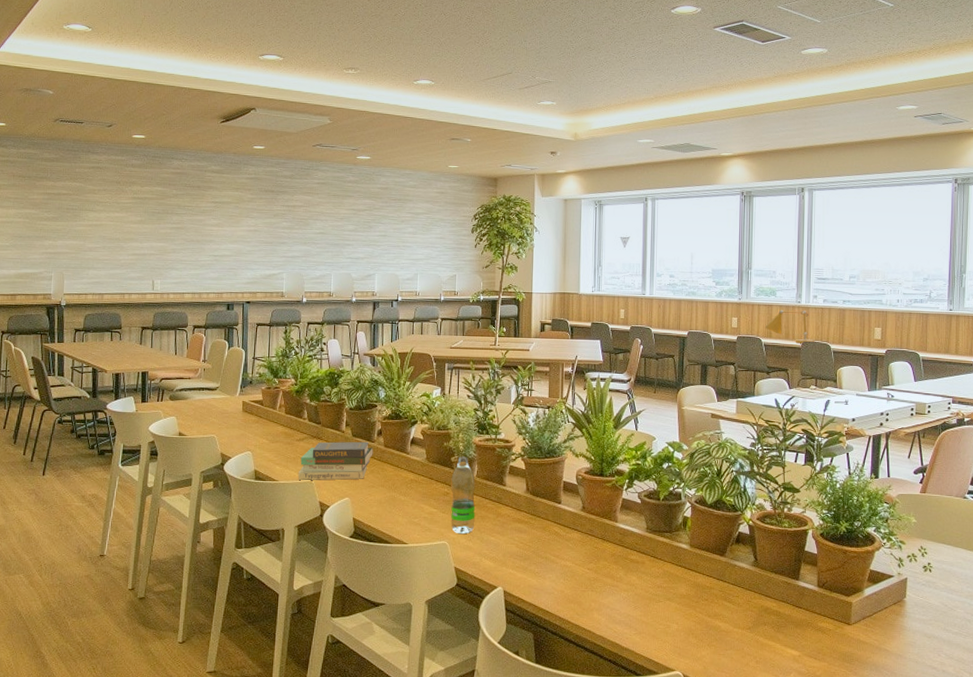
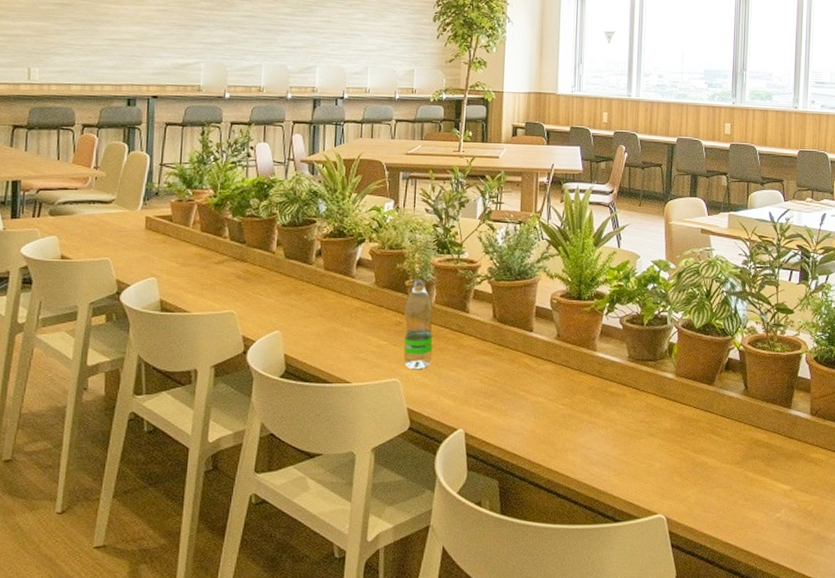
books: present [297,441,373,481] -> none [215,263,311,312]
table lamp: present [764,309,816,345] -> none [759,115,813,154]

